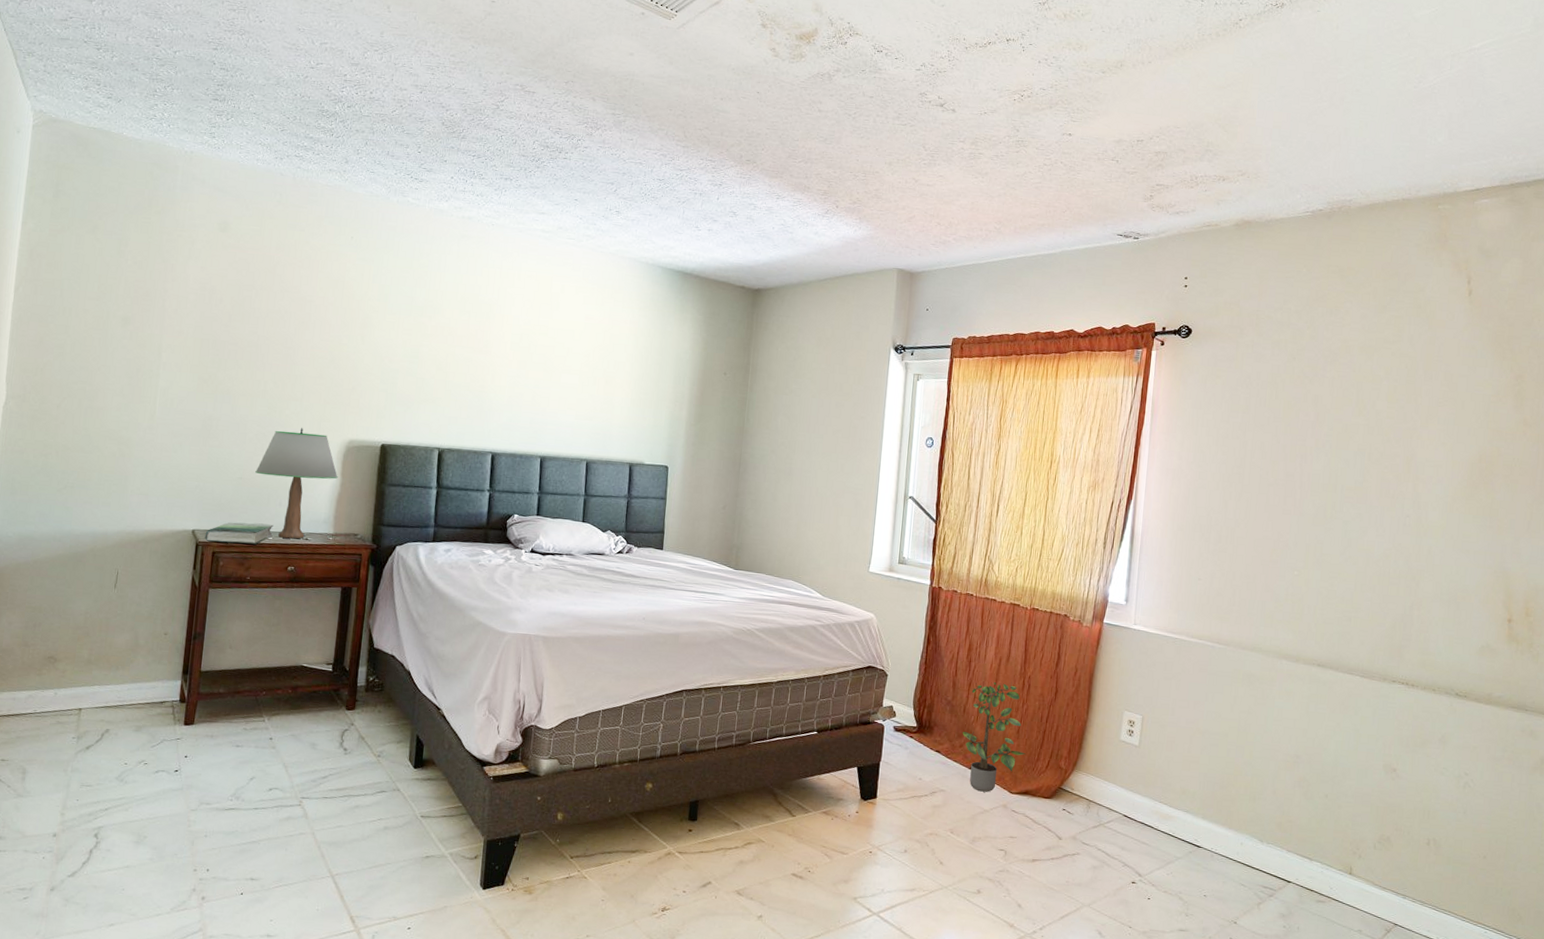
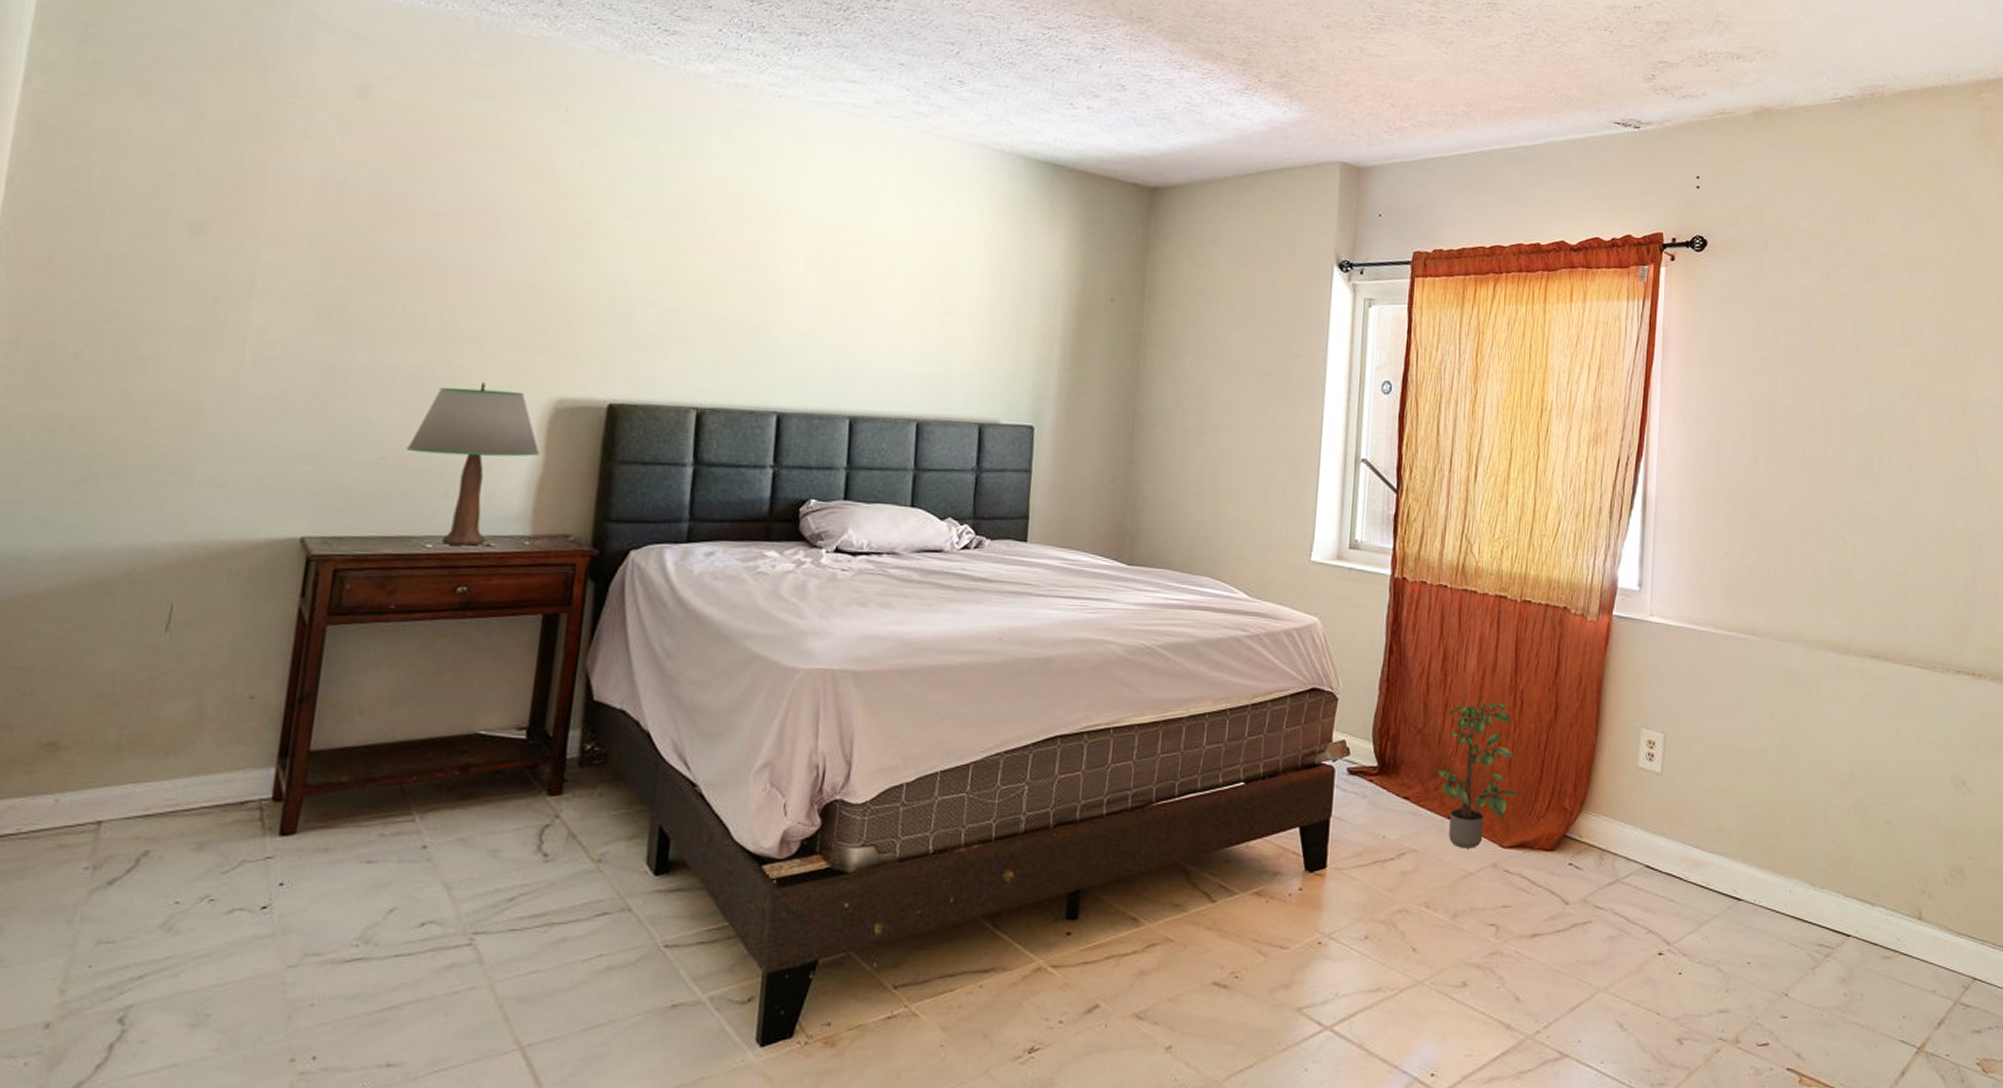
book: present [205,522,274,545] -> none [321,523,435,557]

